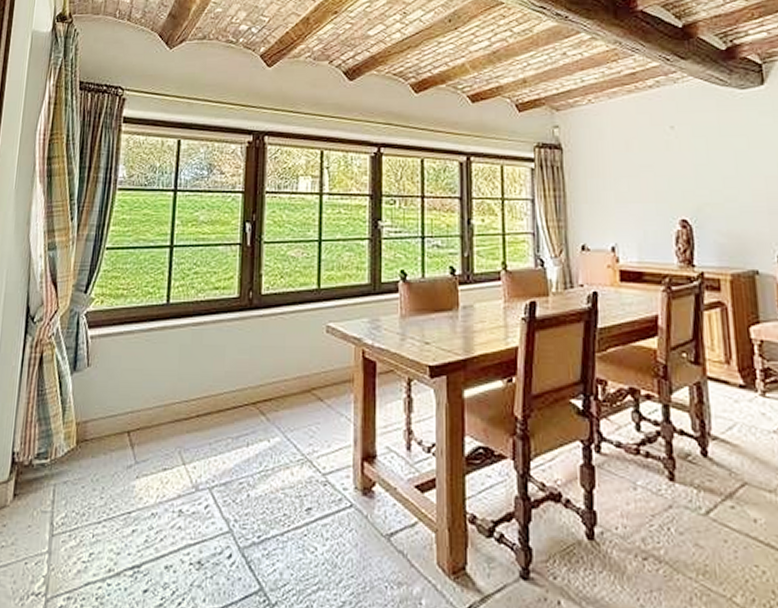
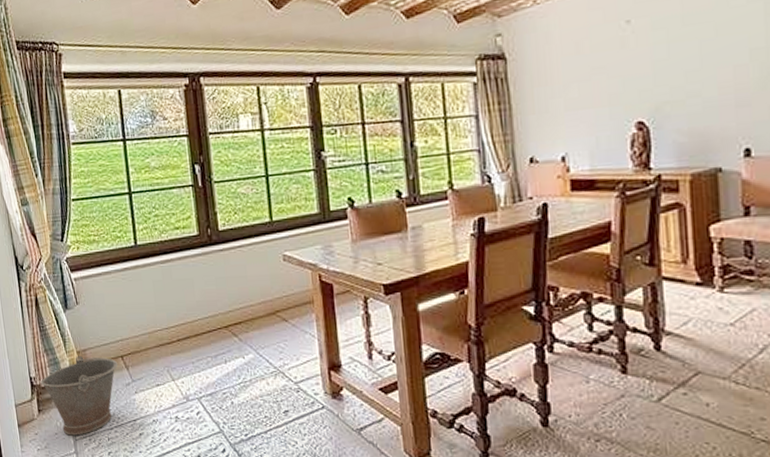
bucket: none [23,428,123,530] -> present [40,355,118,436]

